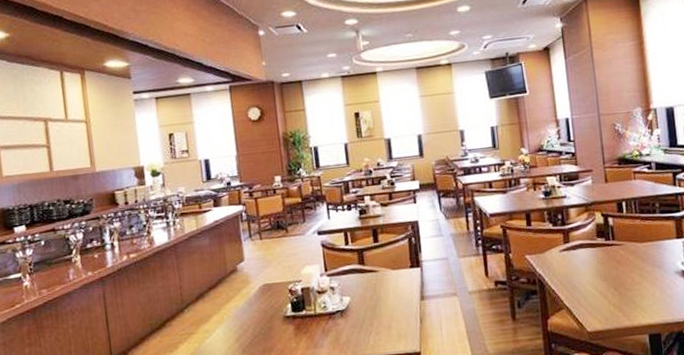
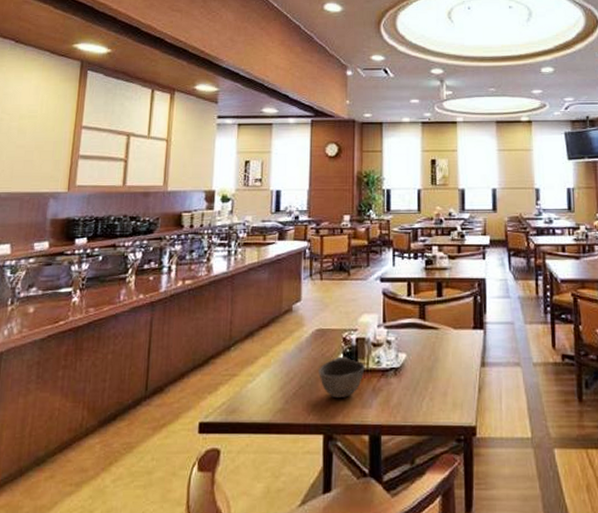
bowl: none [270,305,313,343] -> present [318,356,365,398]

